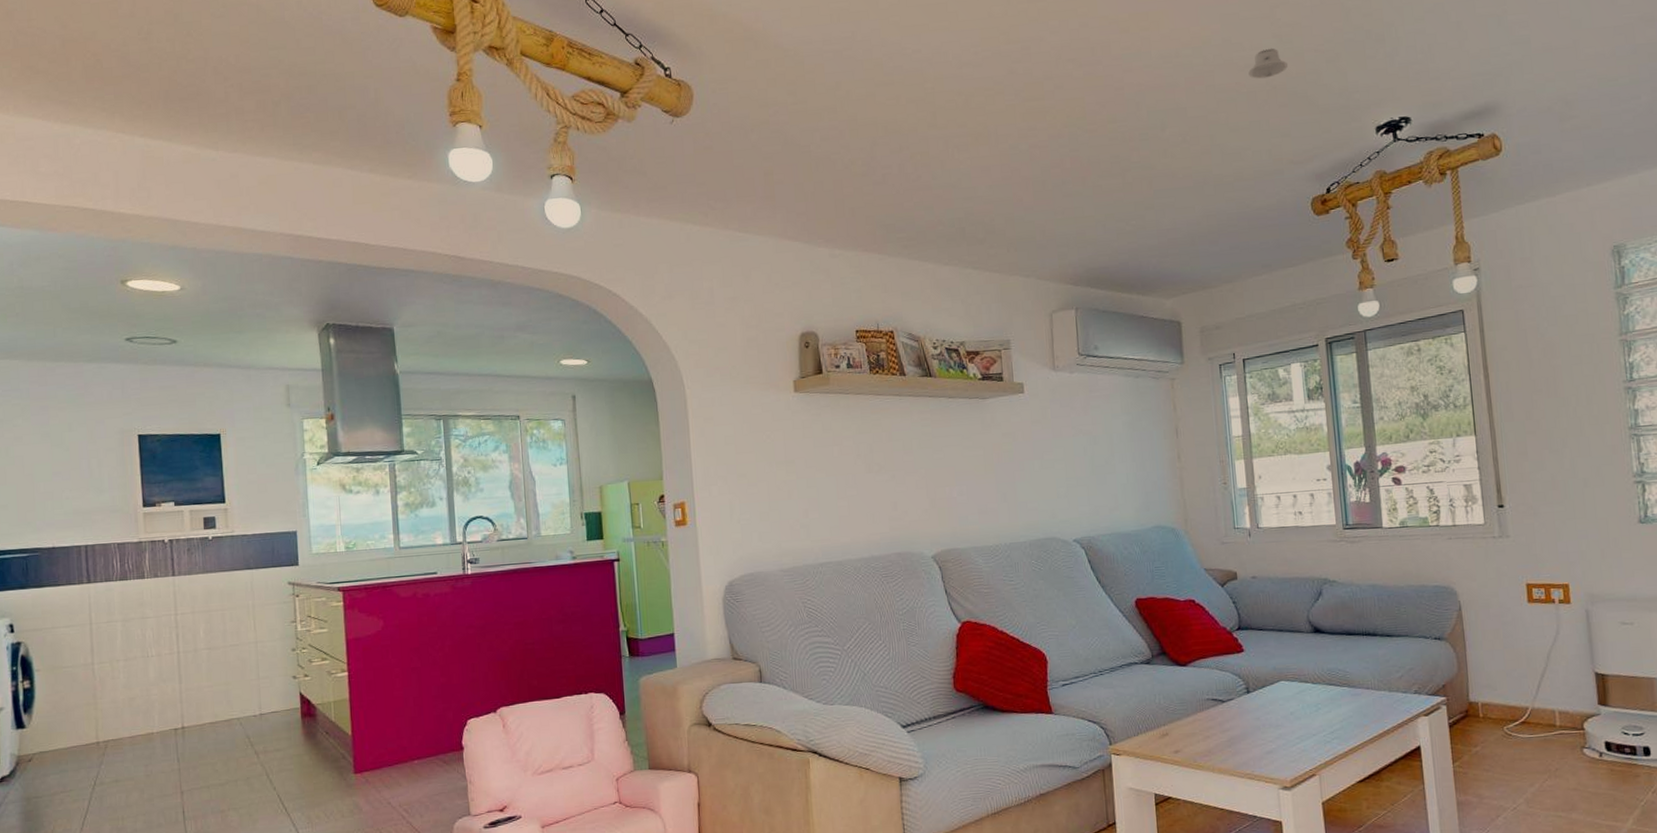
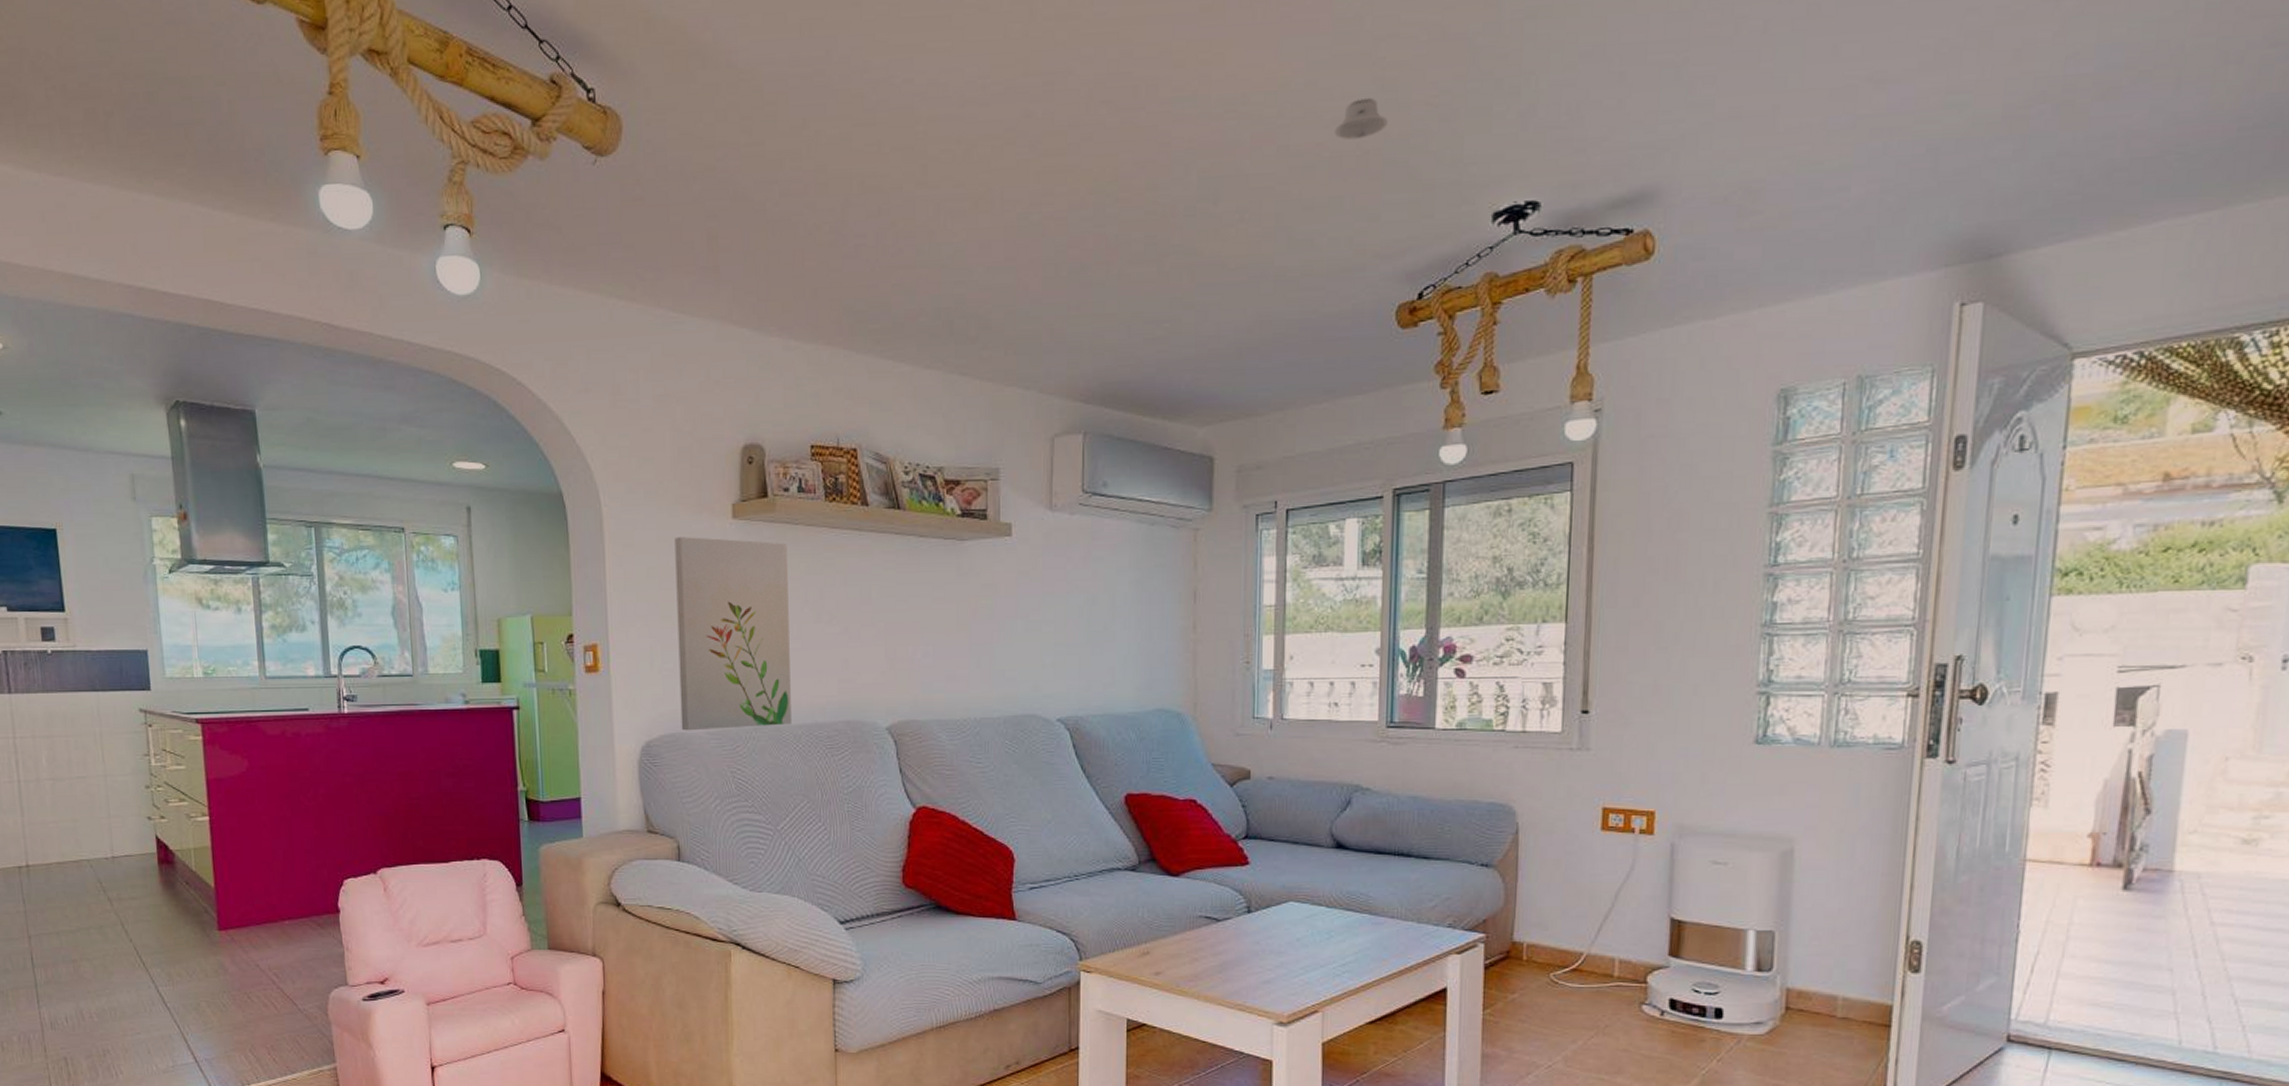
wall art: none [747,409,852,570] -> present [675,537,791,731]

